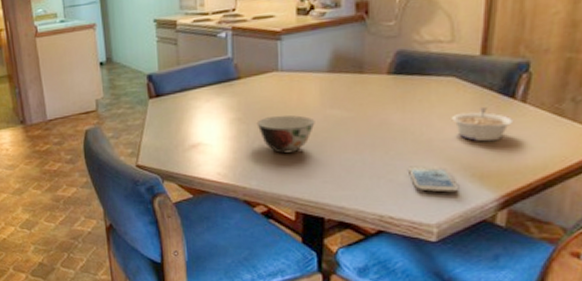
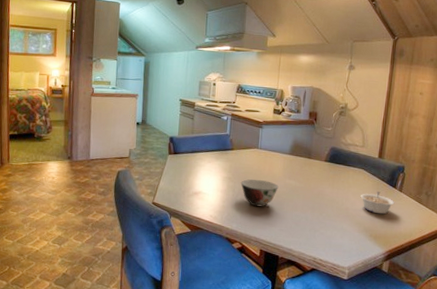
smartphone: present [407,165,458,193] -> none [333,225,362,246]

